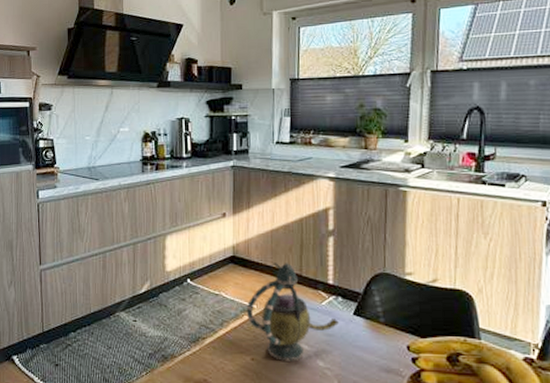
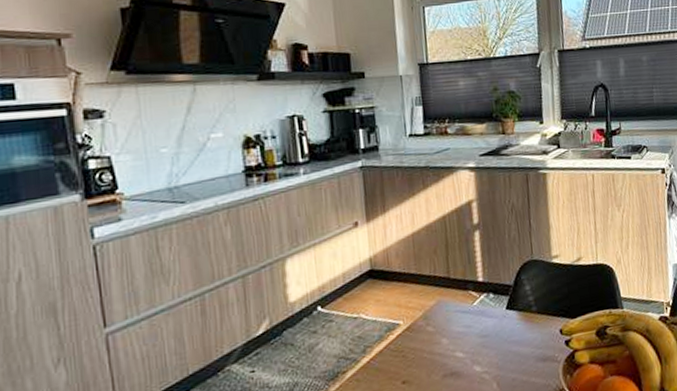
teapot: present [246,263,339,361] -> none [391,267,492,376]

